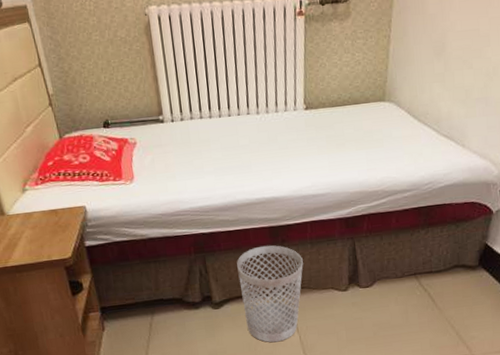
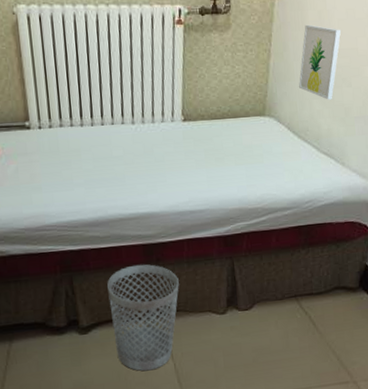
wall art: none [419,7,463,83] -> present [299,24,342,100]

